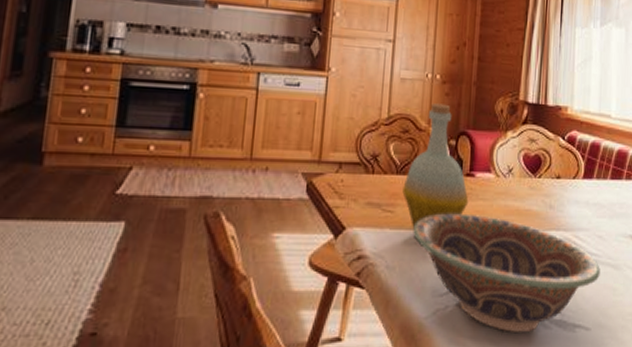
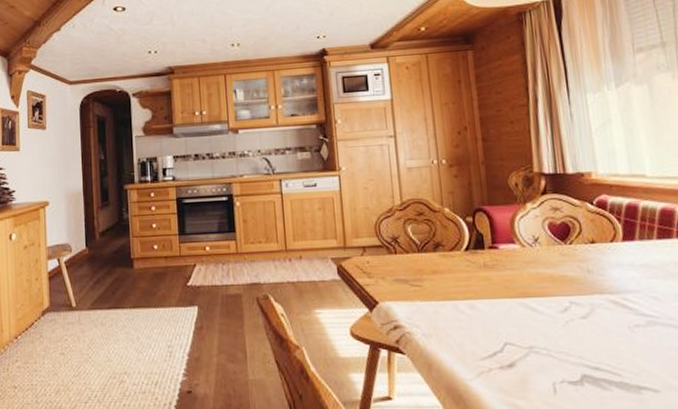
bottle: present [402,103,469,230] -> none [426,185,496,301]
decorative bowl: present [413,213,600,333] -> none [443,283,662,395]

